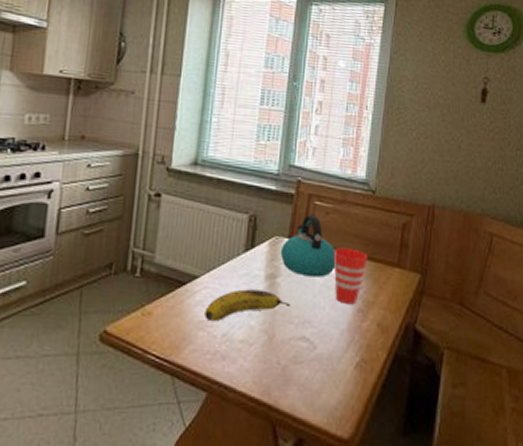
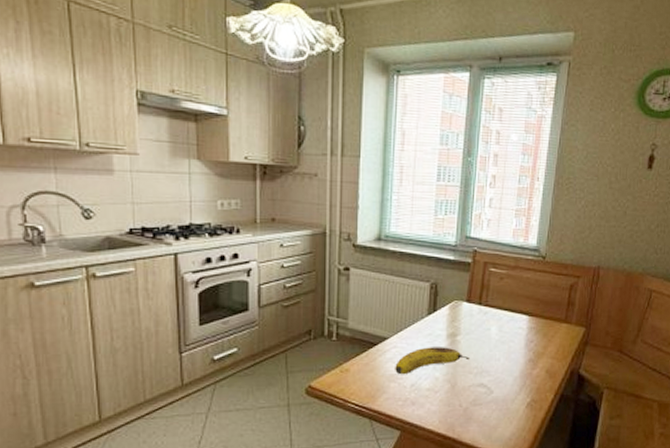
kettle: present [280,214,336,277] -> none [459,280,510,334]
cup: present [333,247,368,305] -> none [507,308,538,356]

